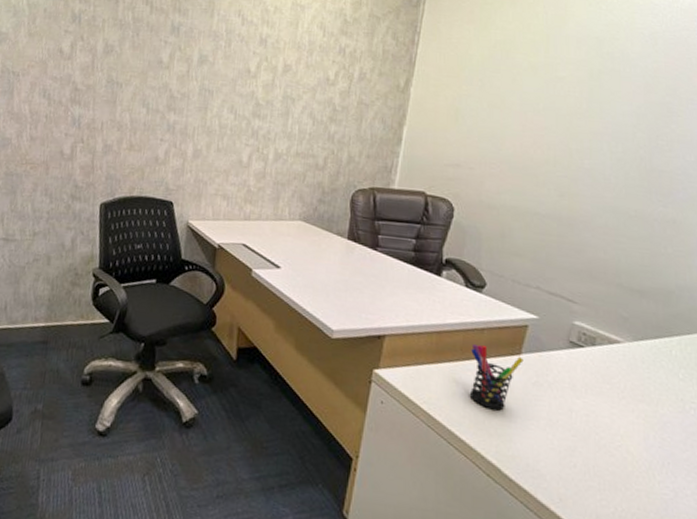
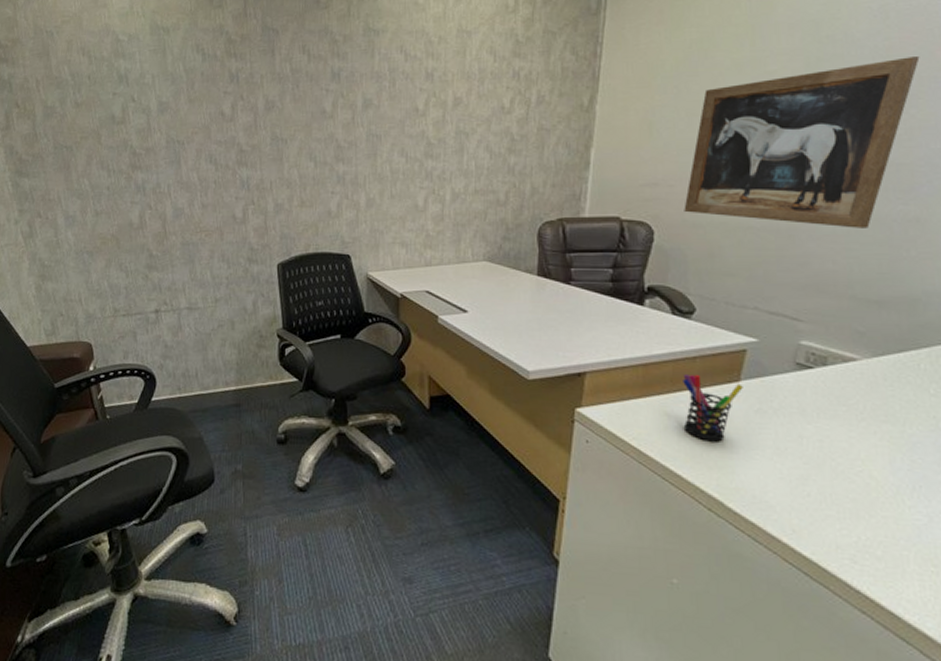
wall art: none [481,79,680,225] -> present [684,56,920,228]

